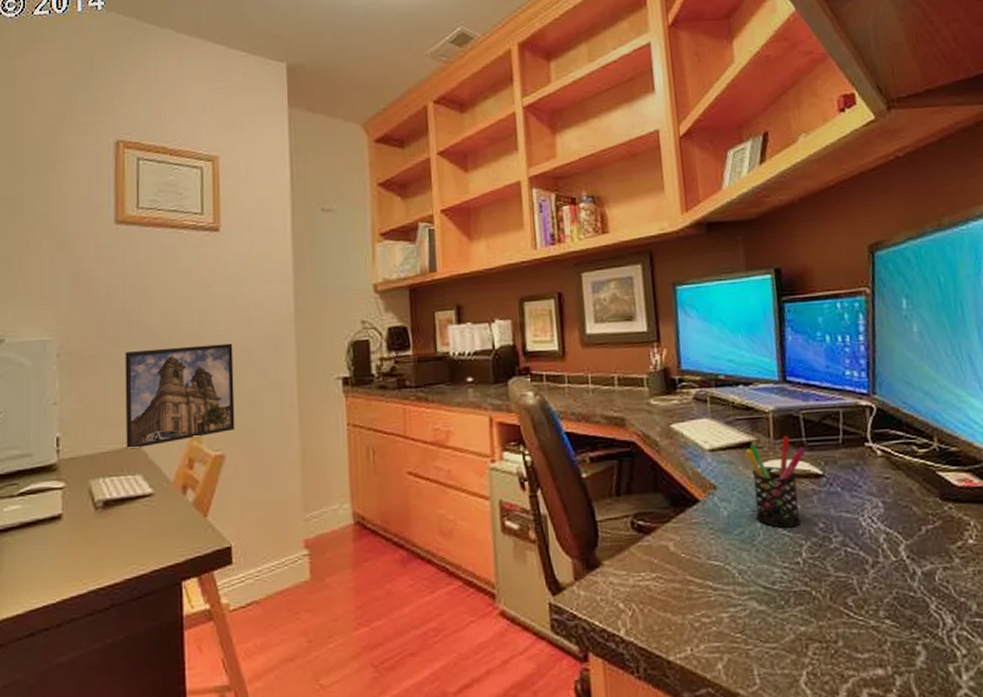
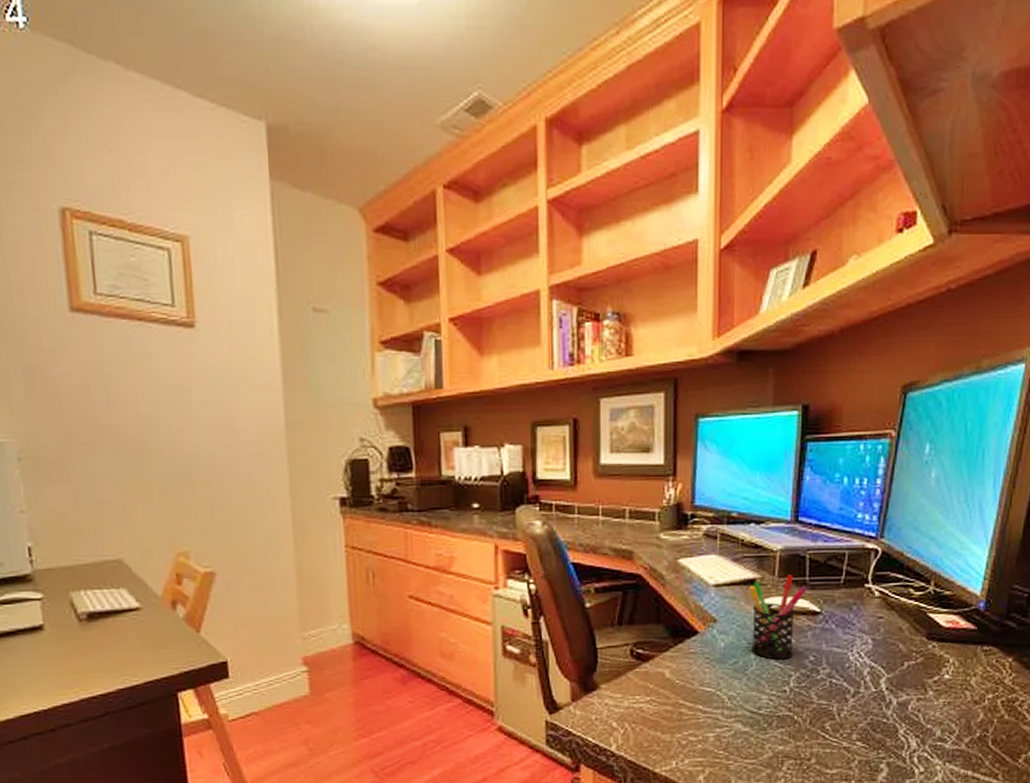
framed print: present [125,343,235,450] -> none [96,455,225,563]

